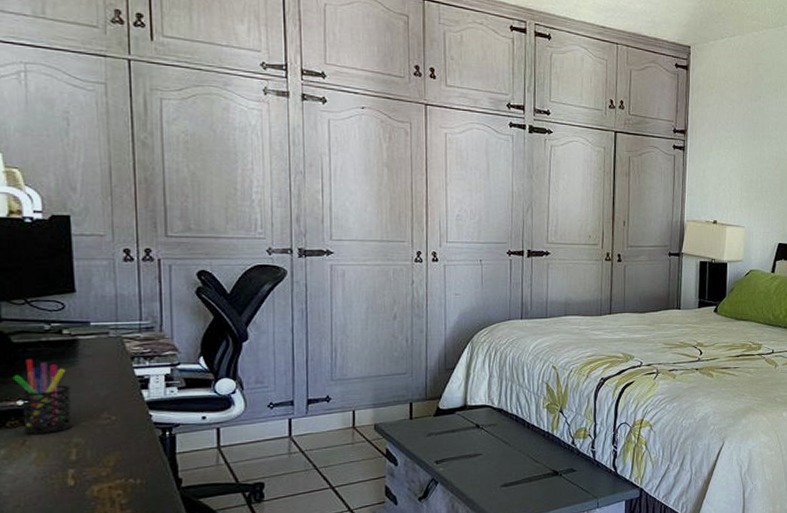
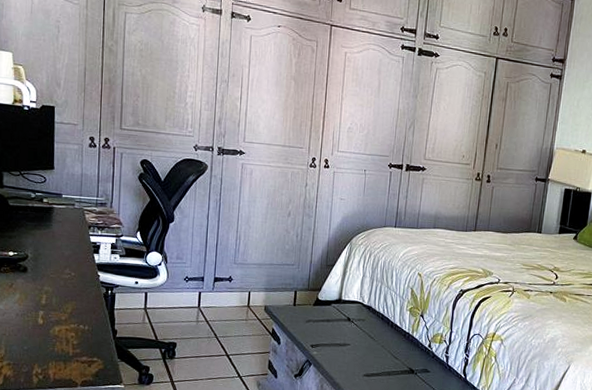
pen holder: present [12,359,73,434] -> none [7,219,46,281]

